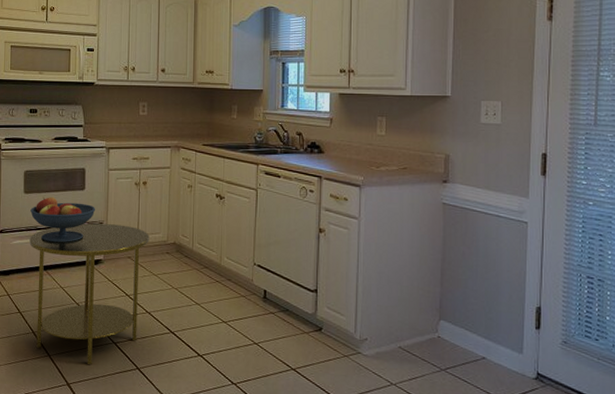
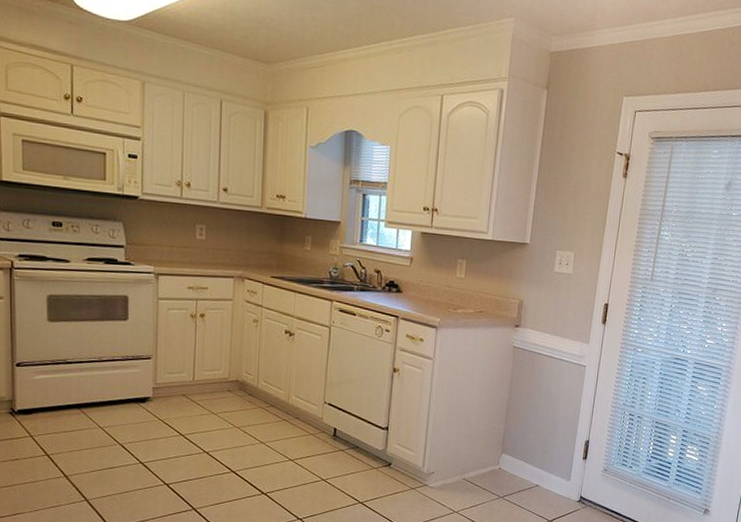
side table: present [29,223,149,364] -> none [57,357,208,507]
fruit bowl: present [30,197,96,243] -> none [57,326,142,379]

